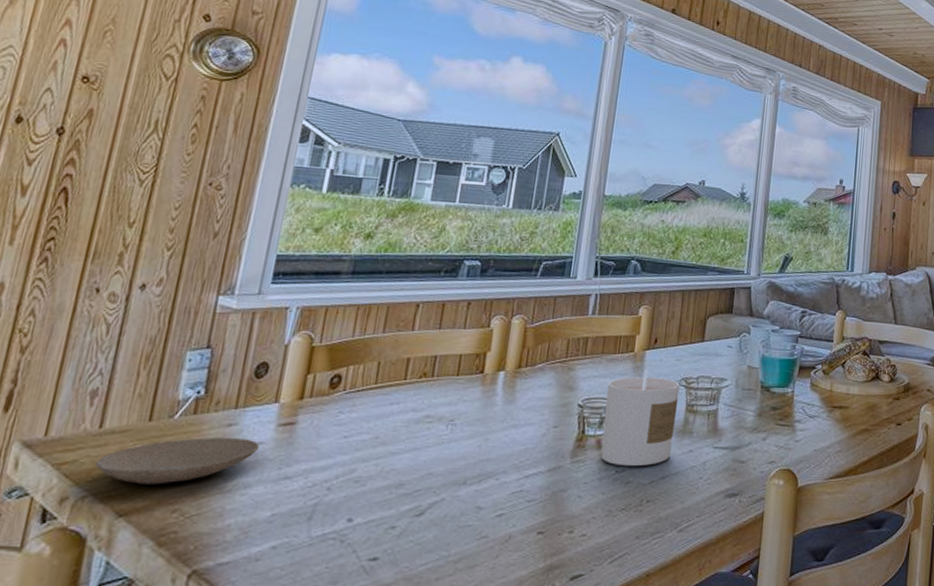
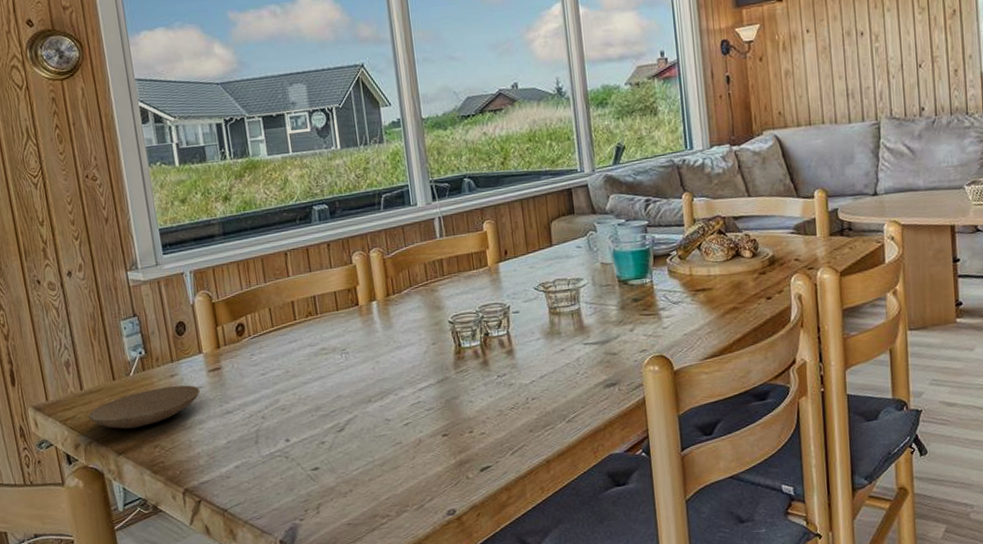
candle: present [601,369,680,467] -> none [470,280,545,371]

